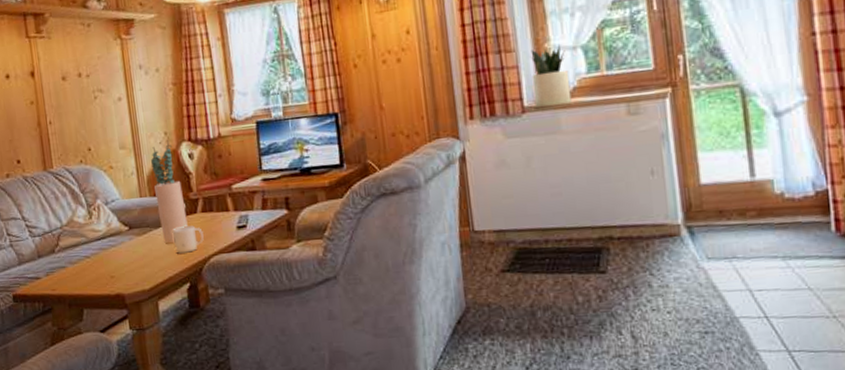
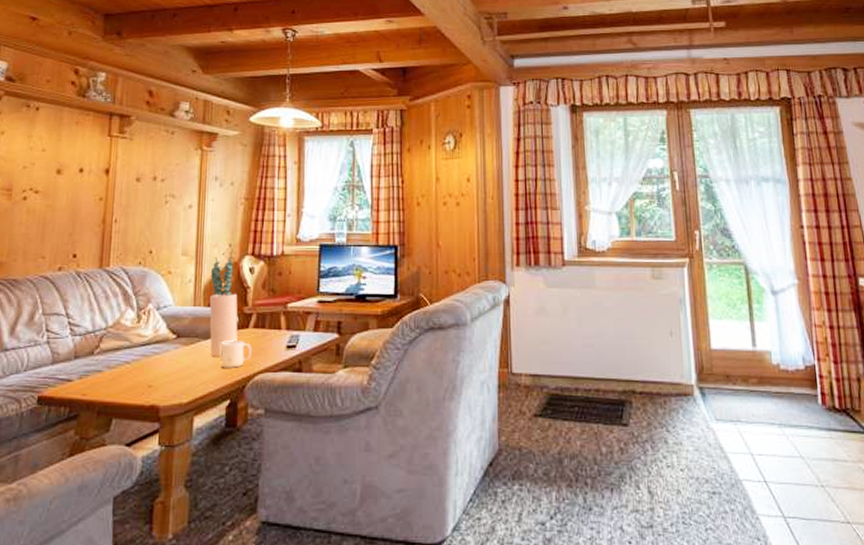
planter: present [530,45,575,110] -> none [571,209,608,265]

